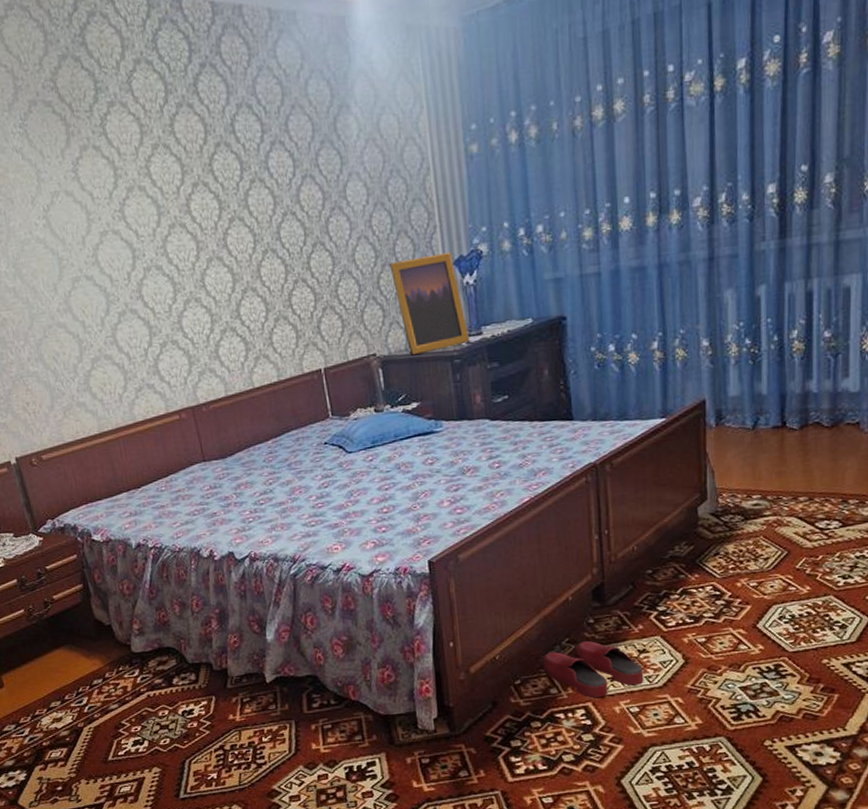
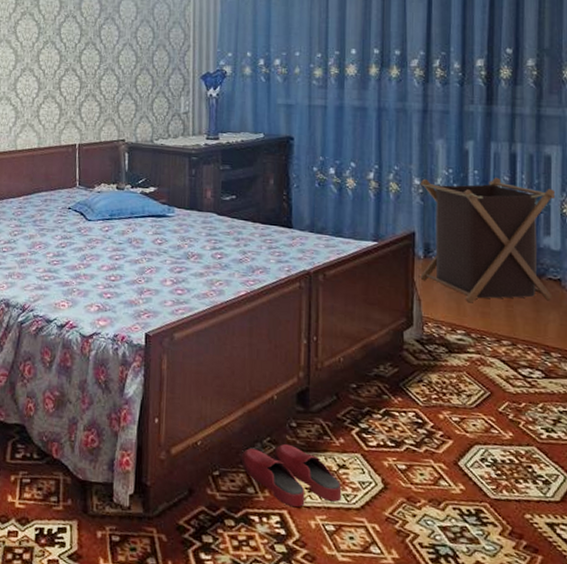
picture frame: present [389,252,471,356] -> none [147,67,208,147]
laundry basket: none [710,322,855,465] -> present [420,177,556,303]

